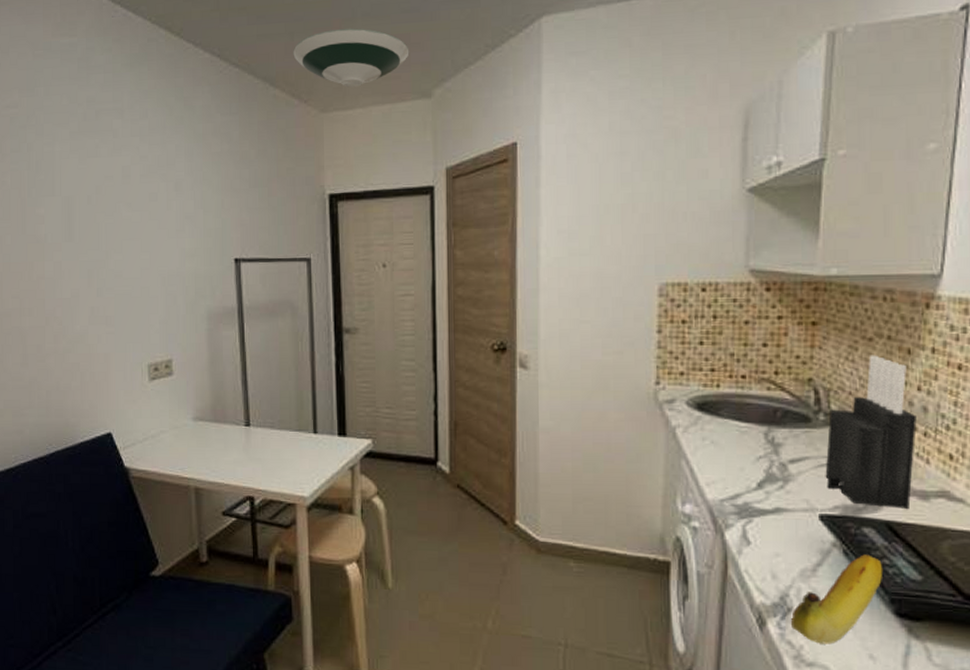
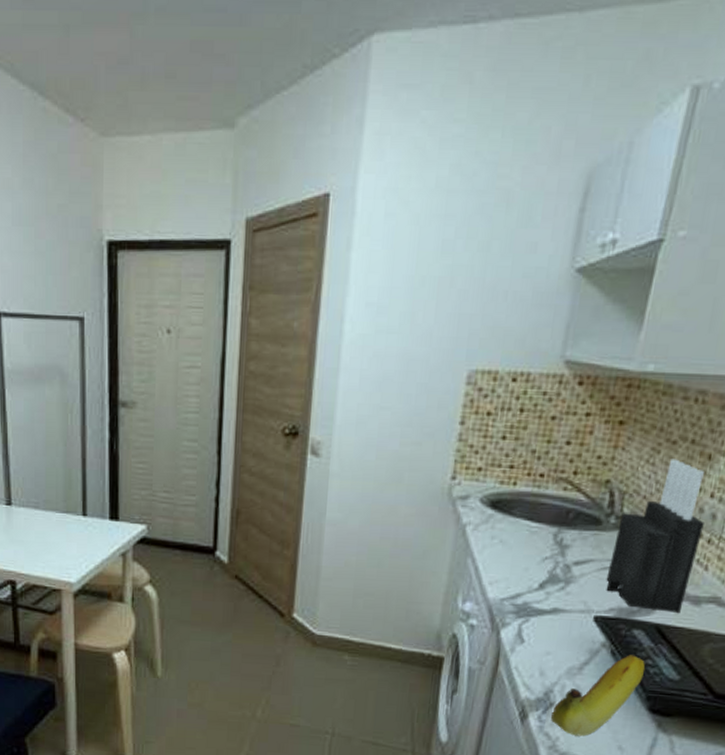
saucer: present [293,28,410,87] -> none [68,27,212,106]

